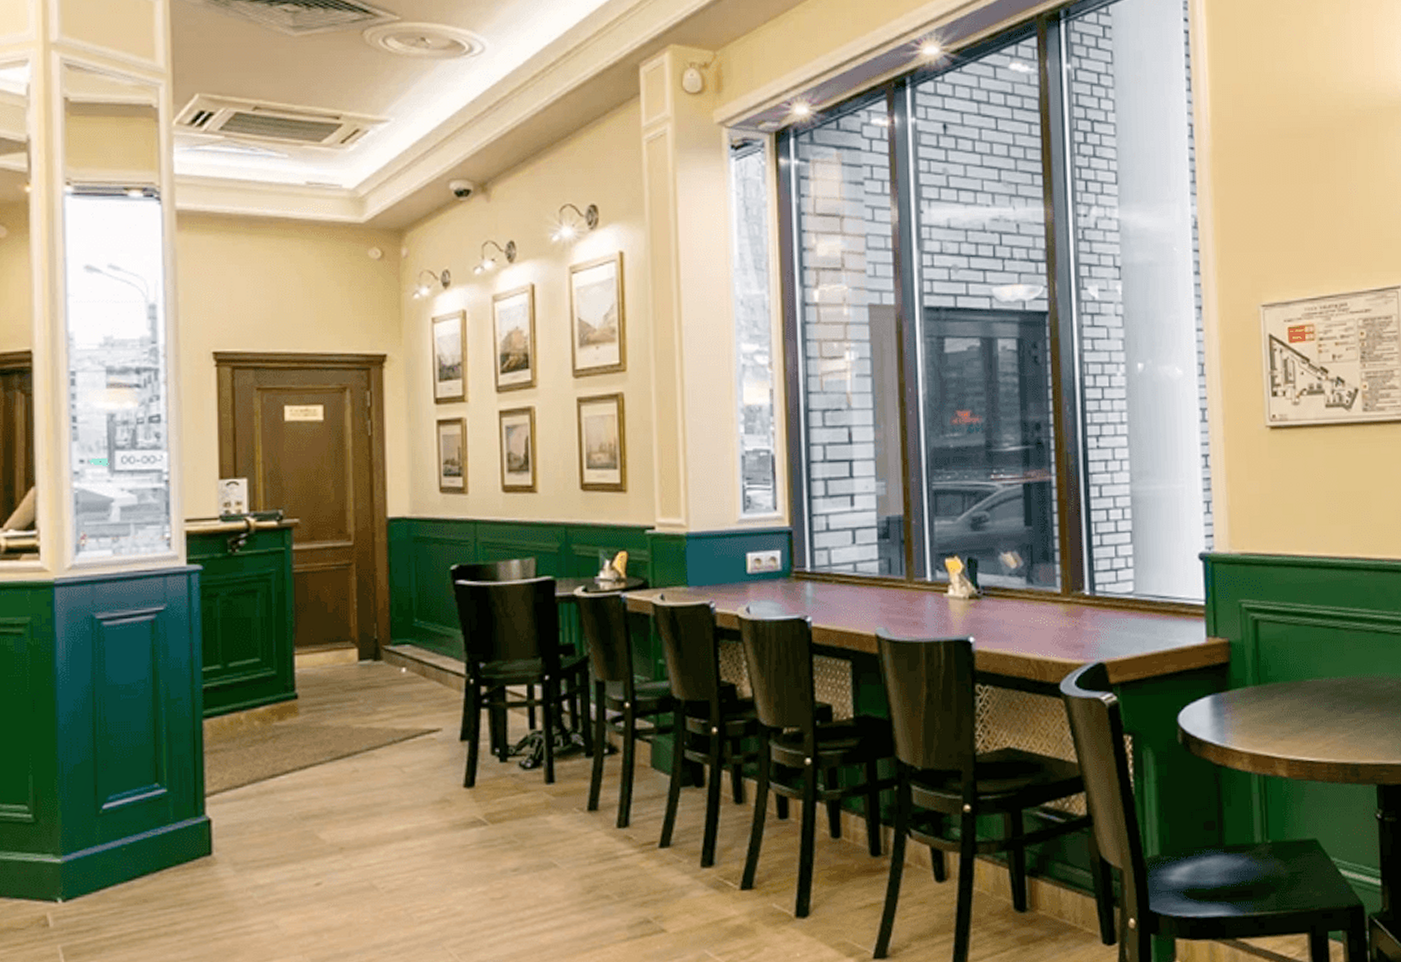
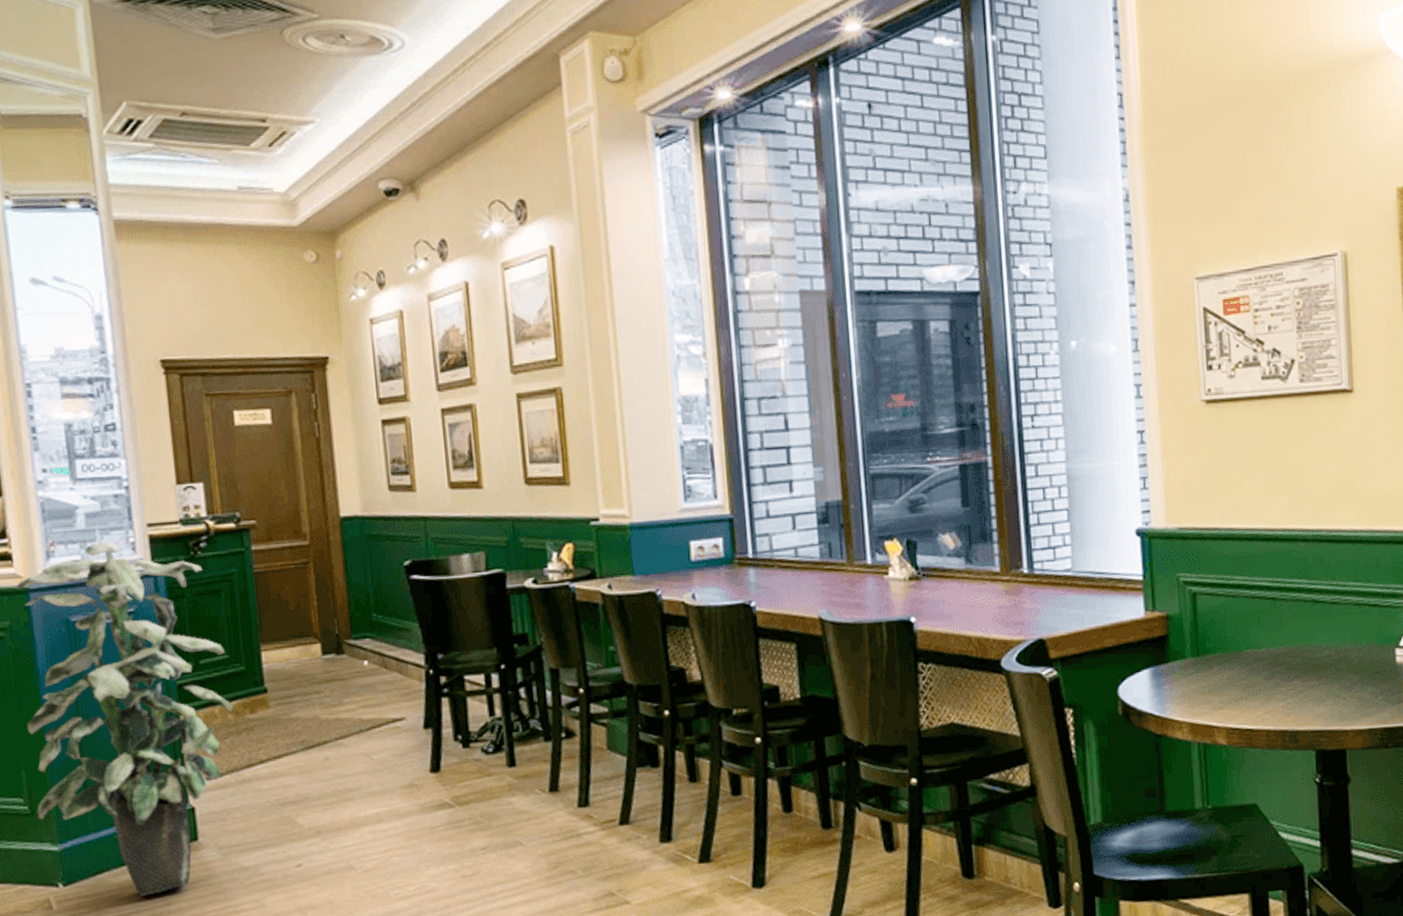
indoor plant: none [39,537,261,915] -> present [16,542,234,897]

